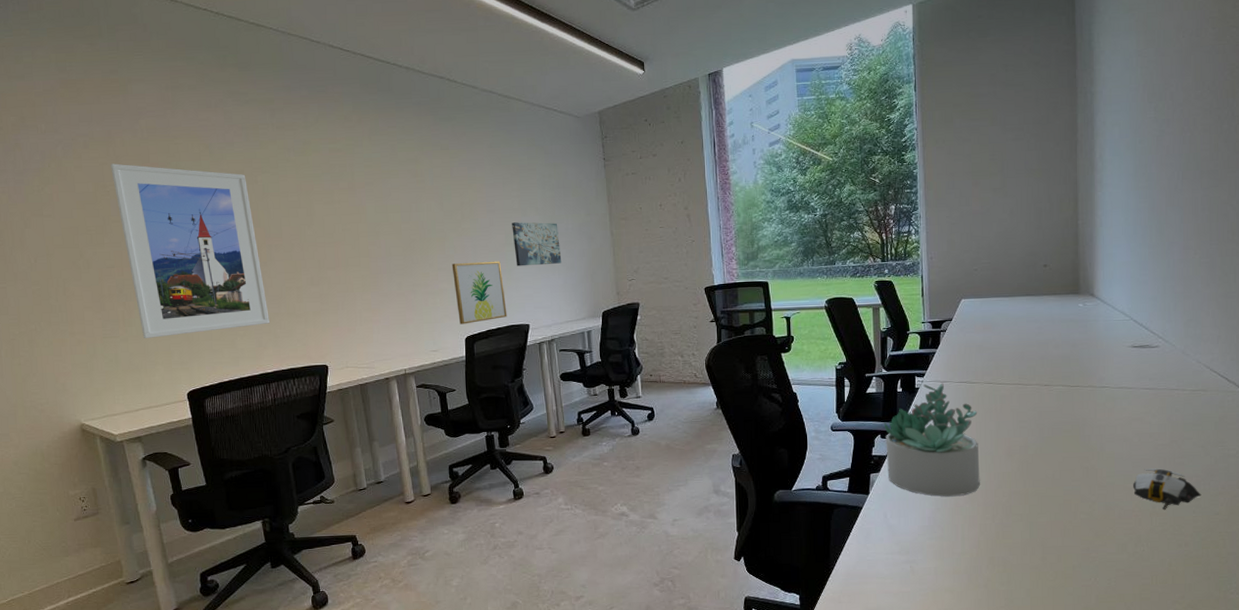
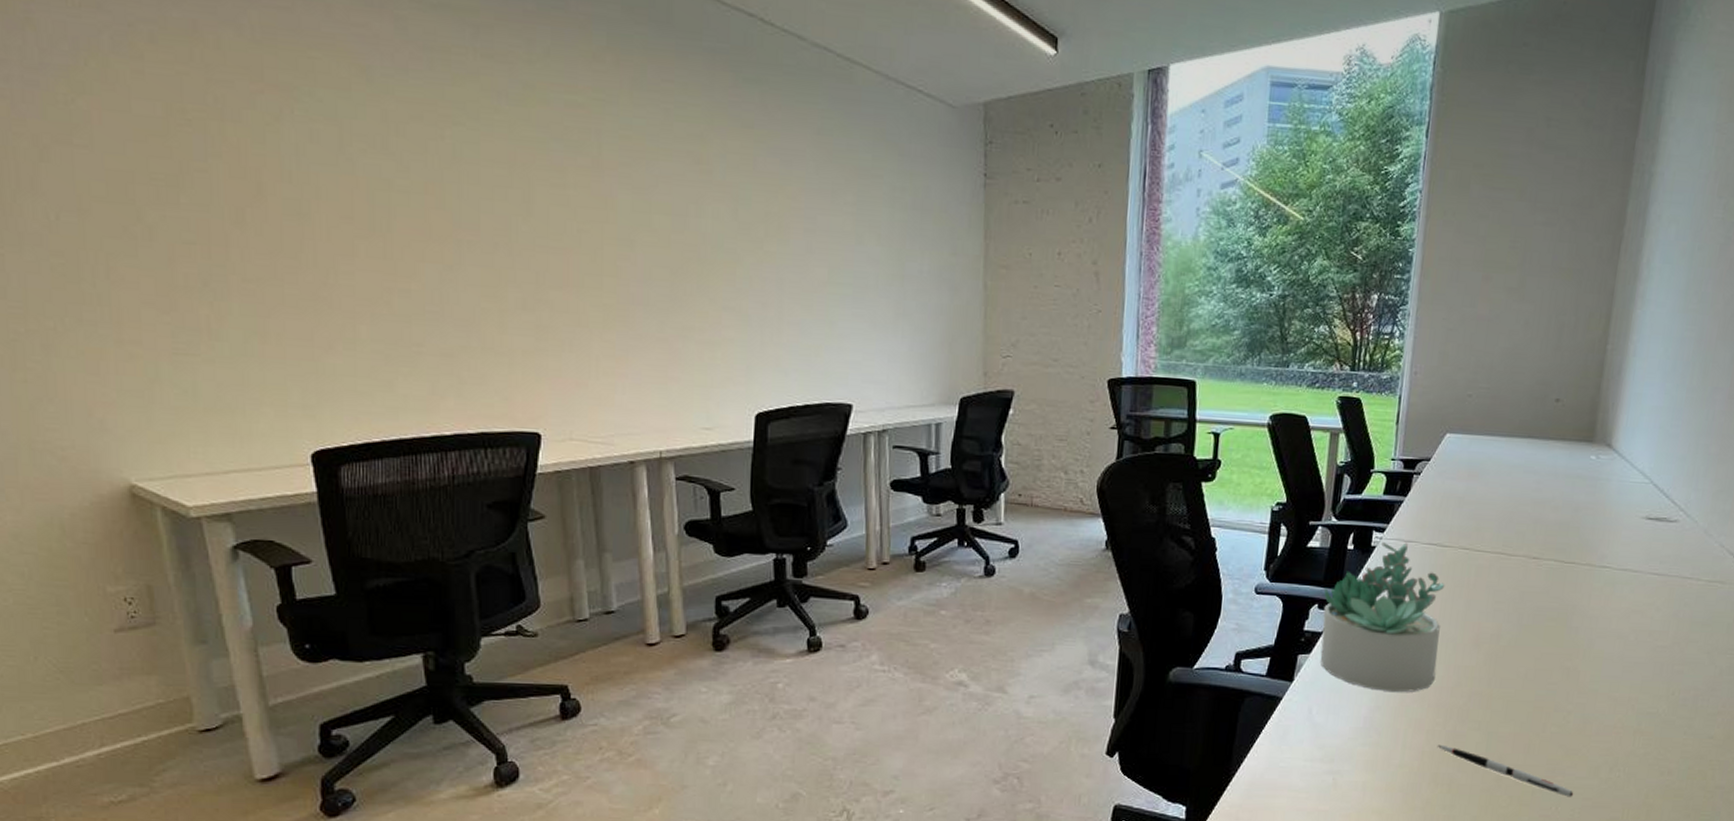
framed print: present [111,163,270,339] -> none [195,75,452,364]
wall art: present [451,261,507,325] -> none [743,302,821,395]
wall art: present [512,222,562,266] -> none [839,252,909,321]
pen: none [989,534,1108,569] -> present [1437,744,1574,797]
computer mouse: present [1133,468,1202,511] -> none [1618,675,1697,729]

